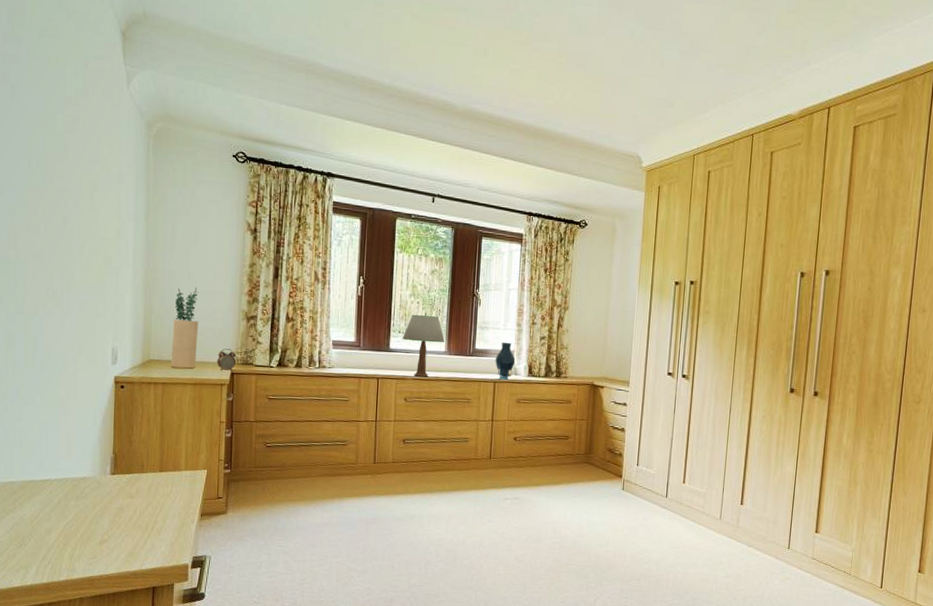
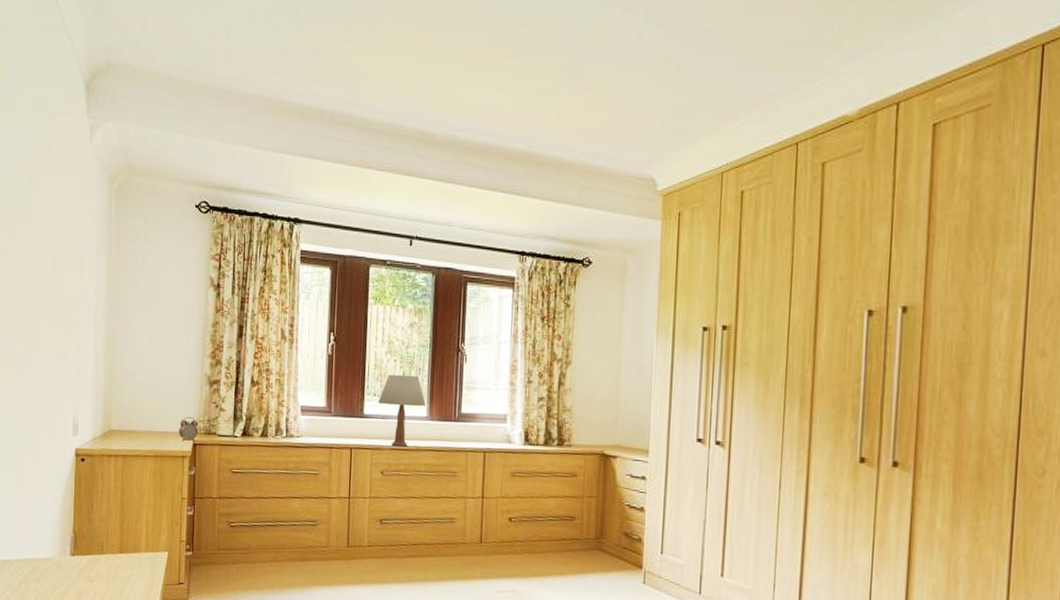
vase: present [170,286,199,370] -> none [131,349,160,441]
vase: present [495,342,516,380] -> none [485,404,509,450]

